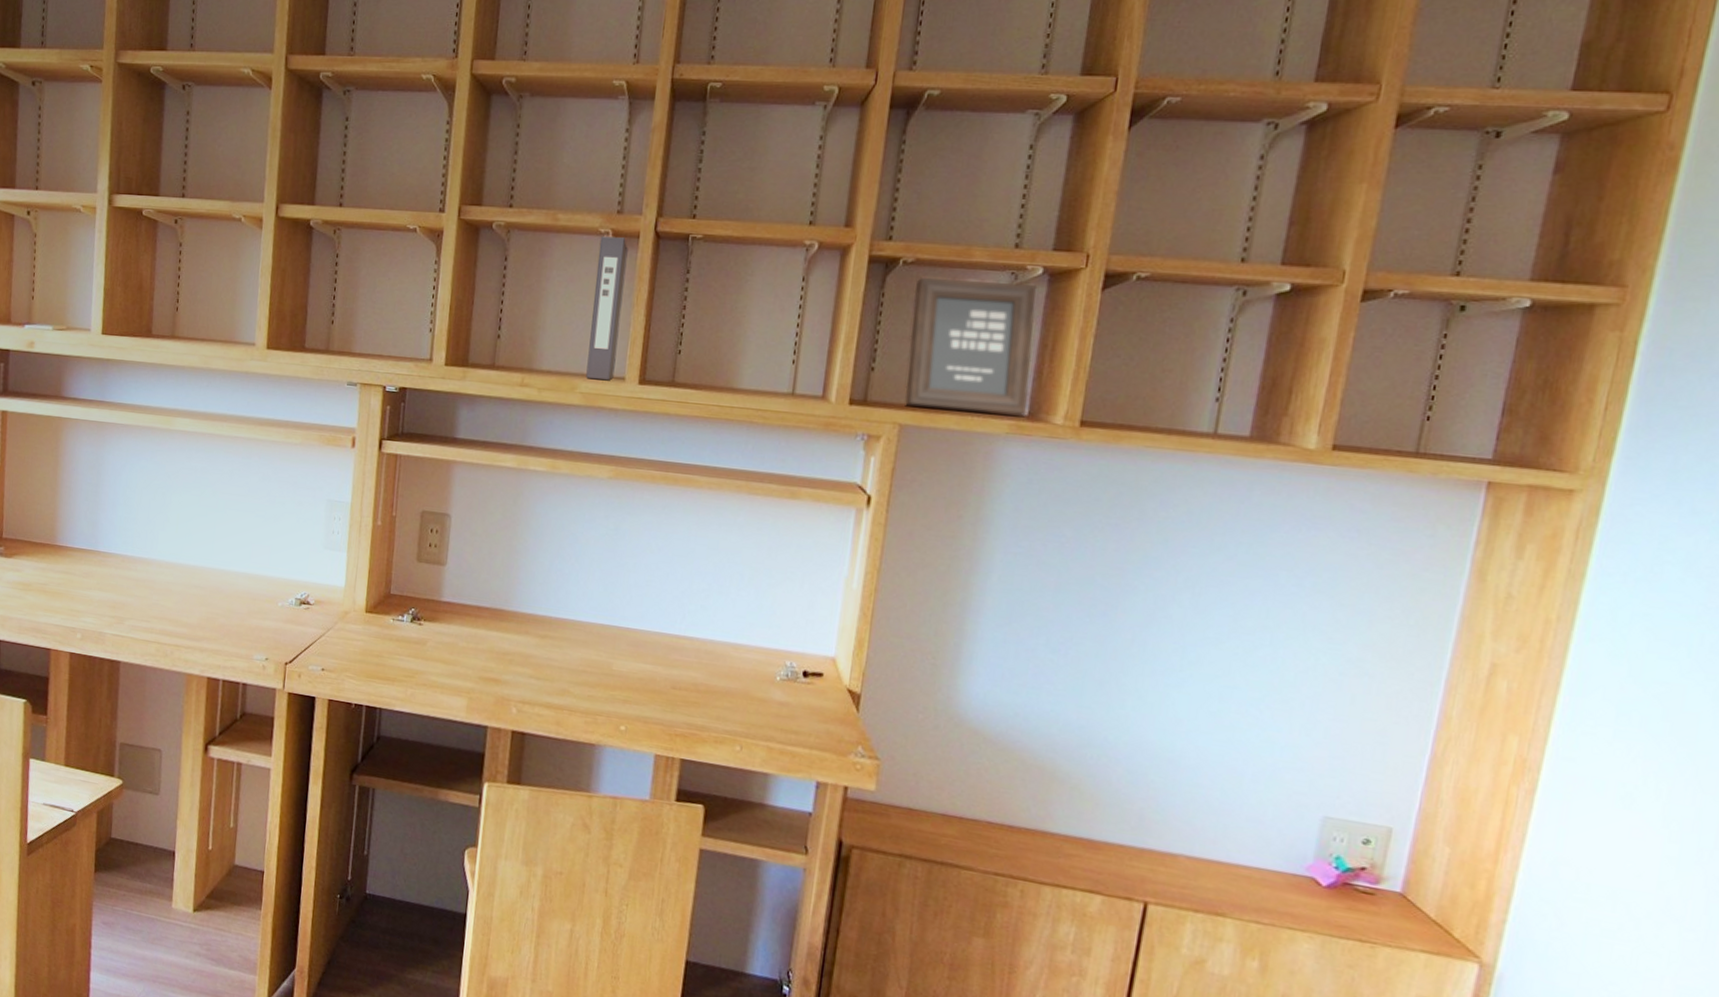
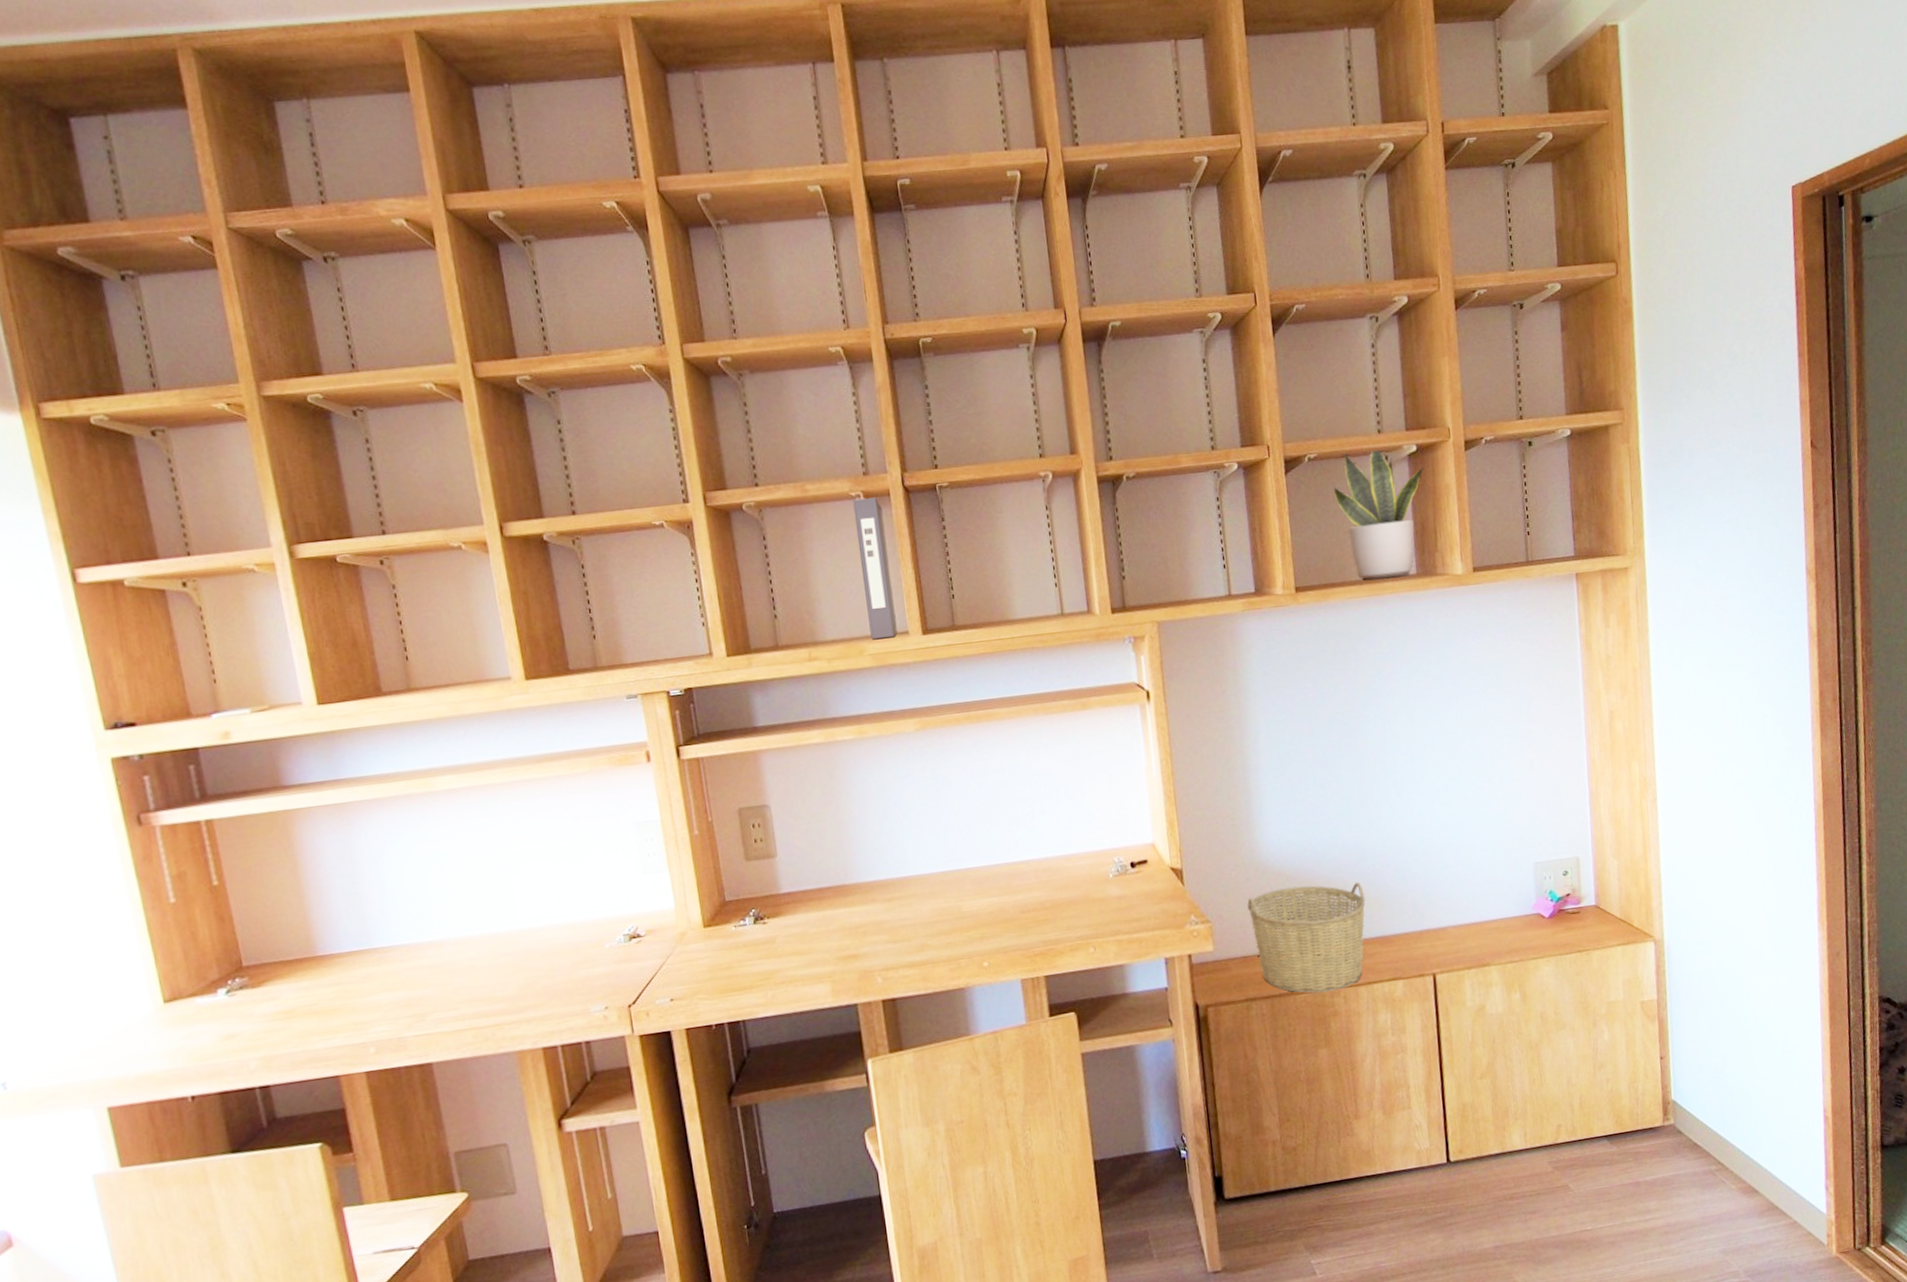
picture frame: present [905,276,1036,416] -> none [1141,479,1254,604]
basket: none [926,747,1078,882] -> present [1247,882,1366,994]
potted plant: none [1160,277,1294,436] -> present [1333,448,1423,580]

